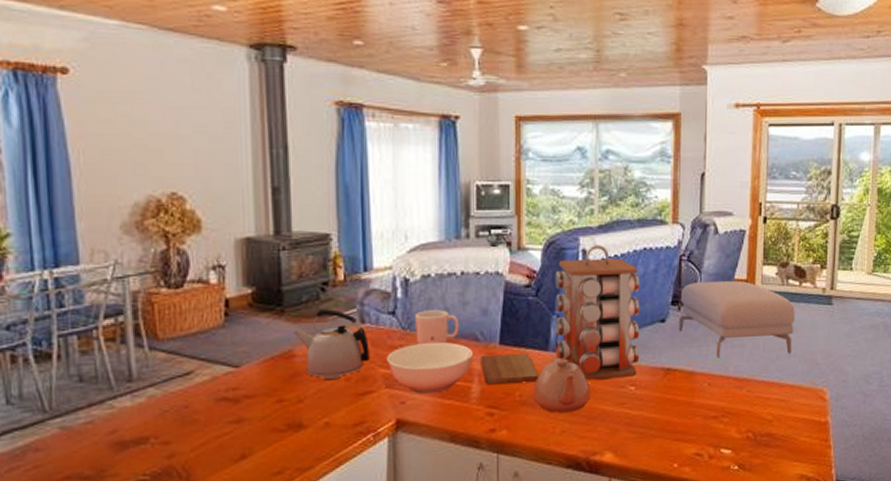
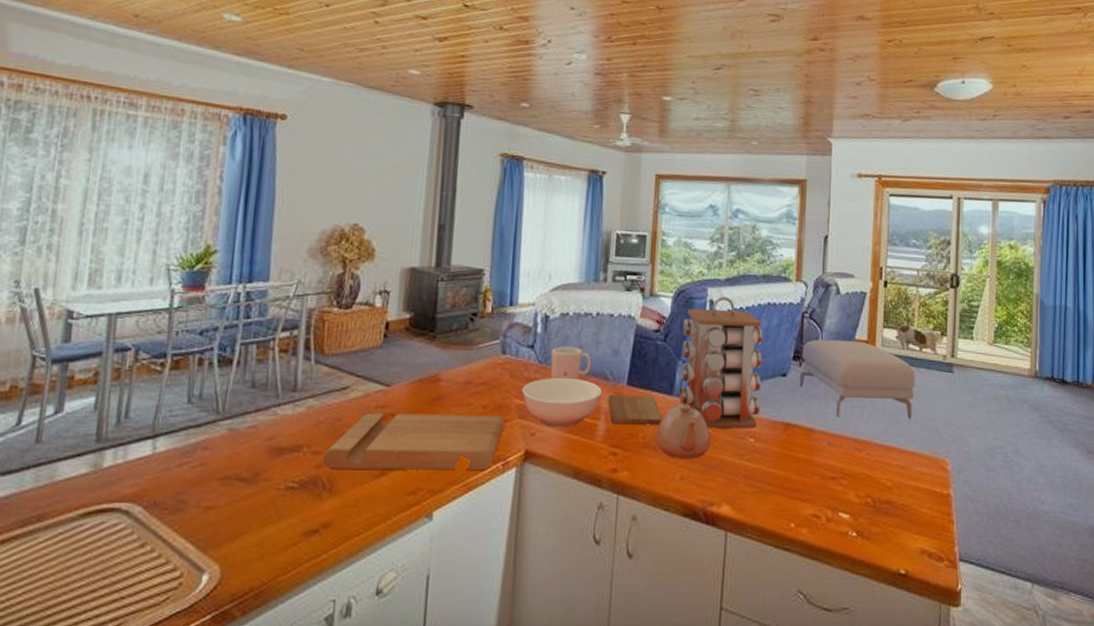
cutting board: none [173,386,372,458] -> present [322,413,506,471]
kettle: present [293,309,371,381] -> none [441,338,508,406]

